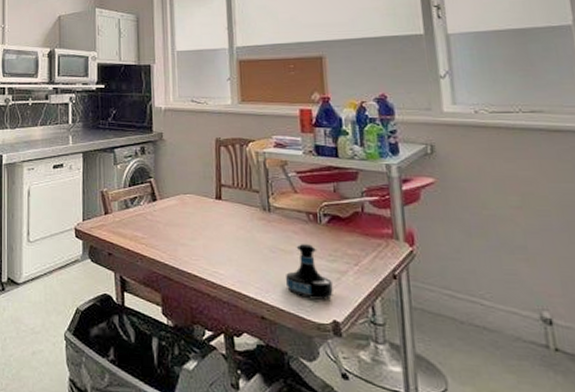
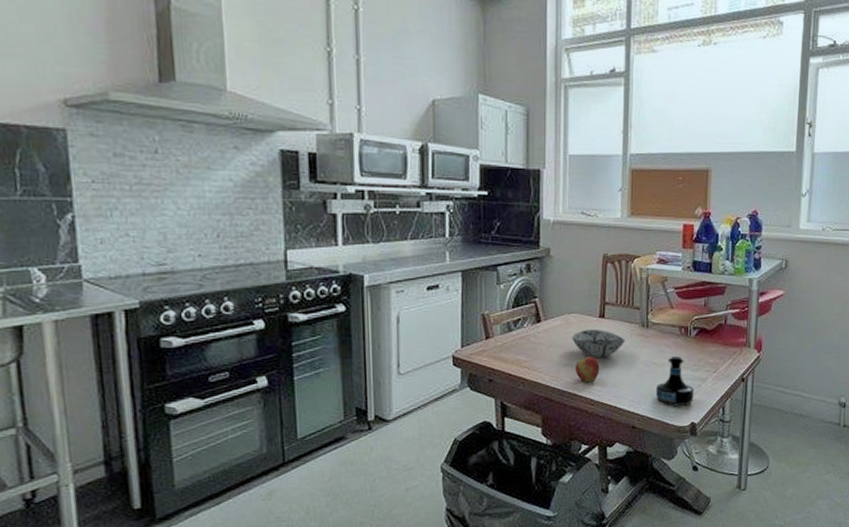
decorative bowl: none [189,210,246,240] -> present [572,329,625,358]
apple: none [193,233,220,265] -> present [575,352,600,383]

